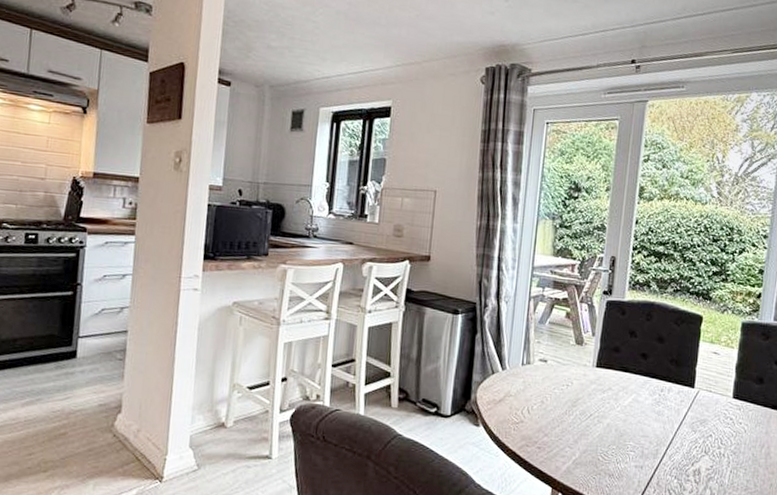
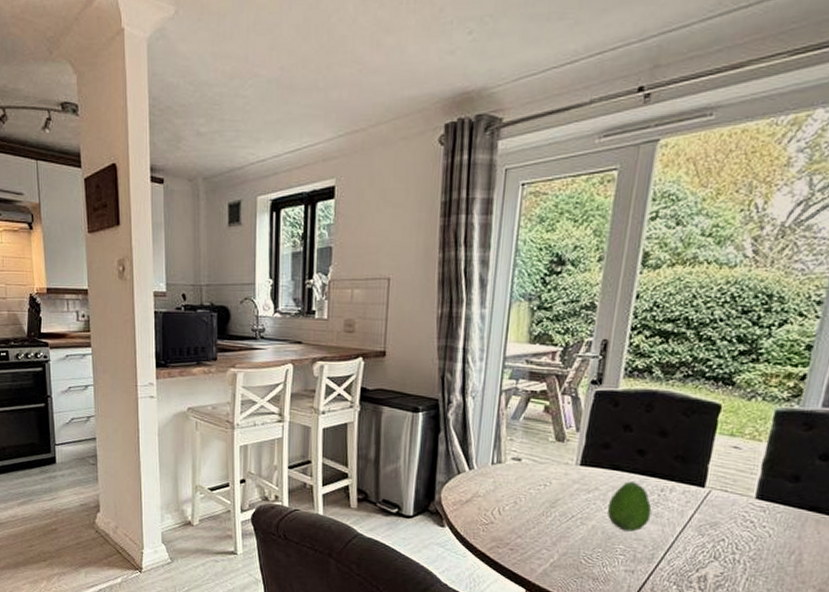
fruit: none [619,382,655,429] -> present [607,481,652,532]

